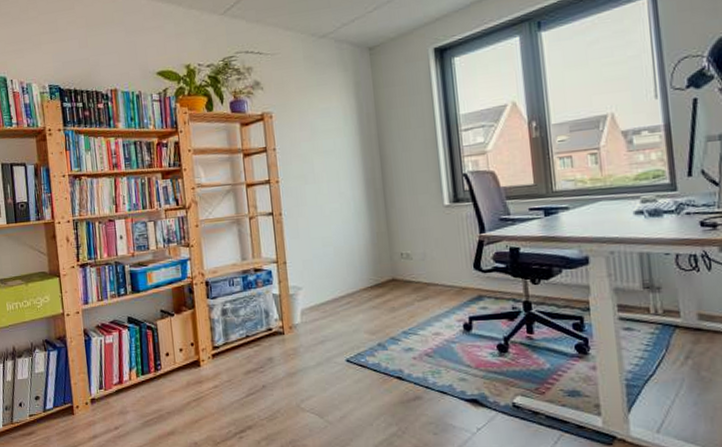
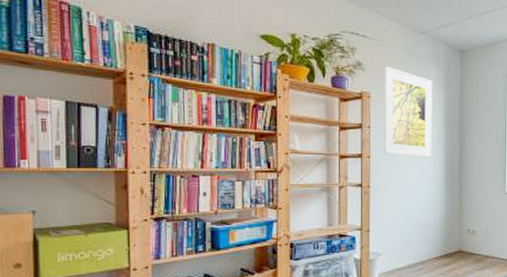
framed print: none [284,80,348,177] -> present [384,66,433,157]

